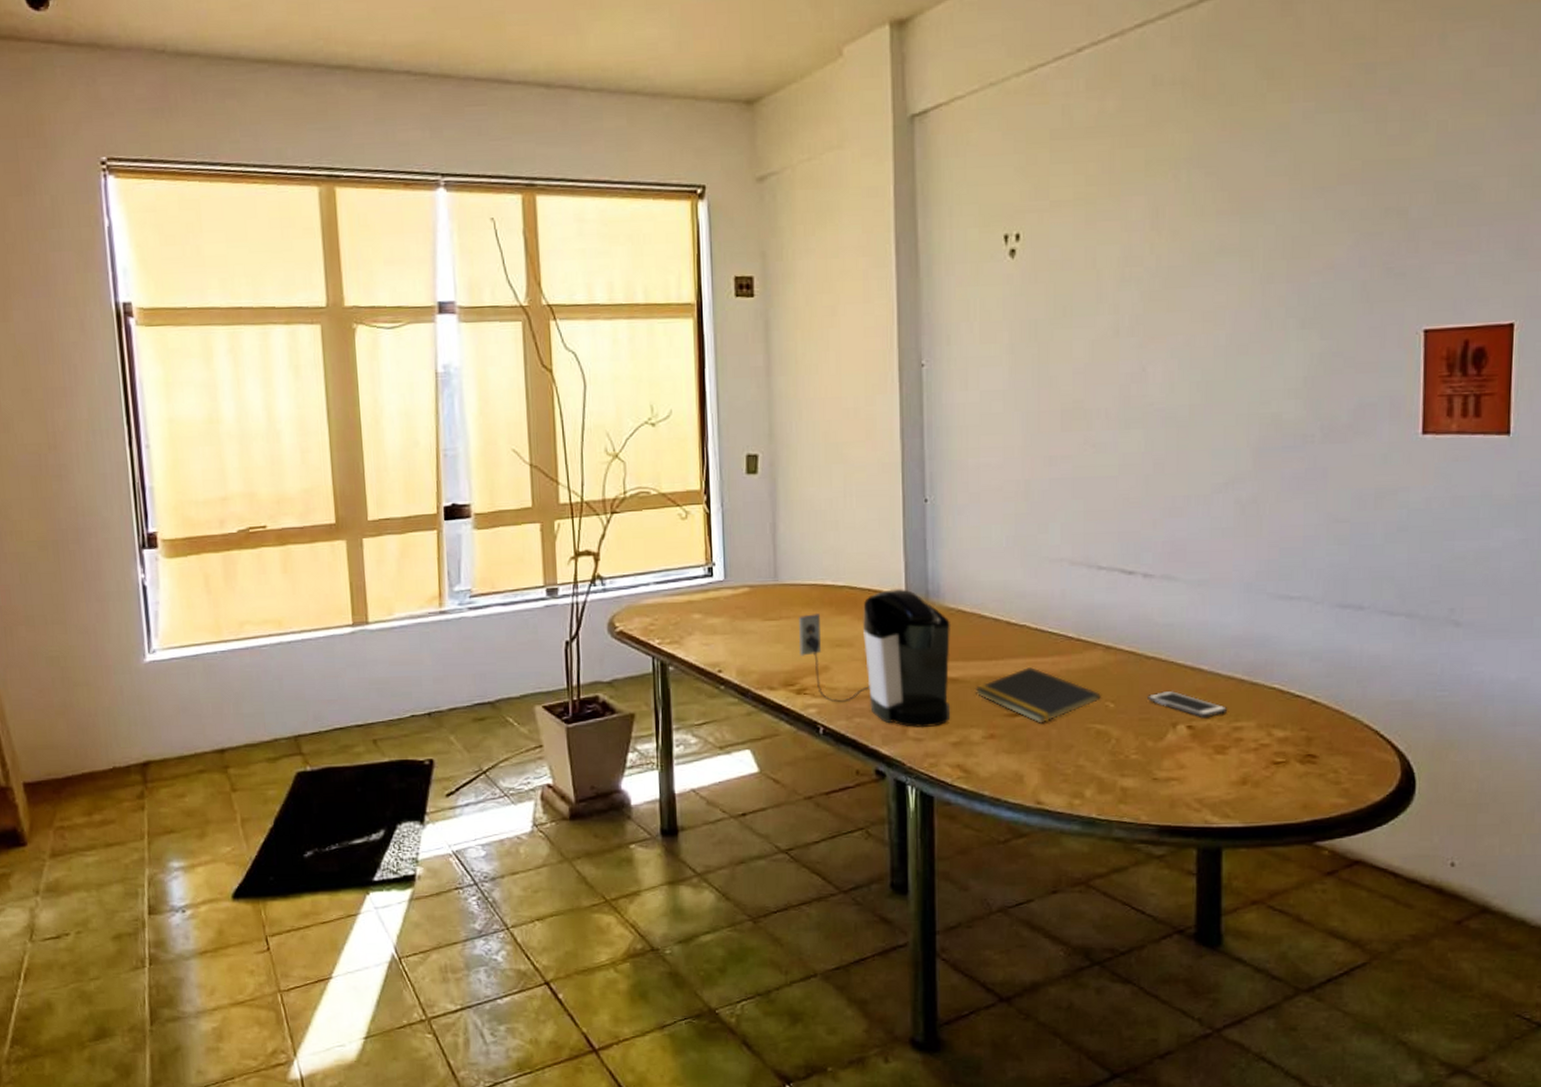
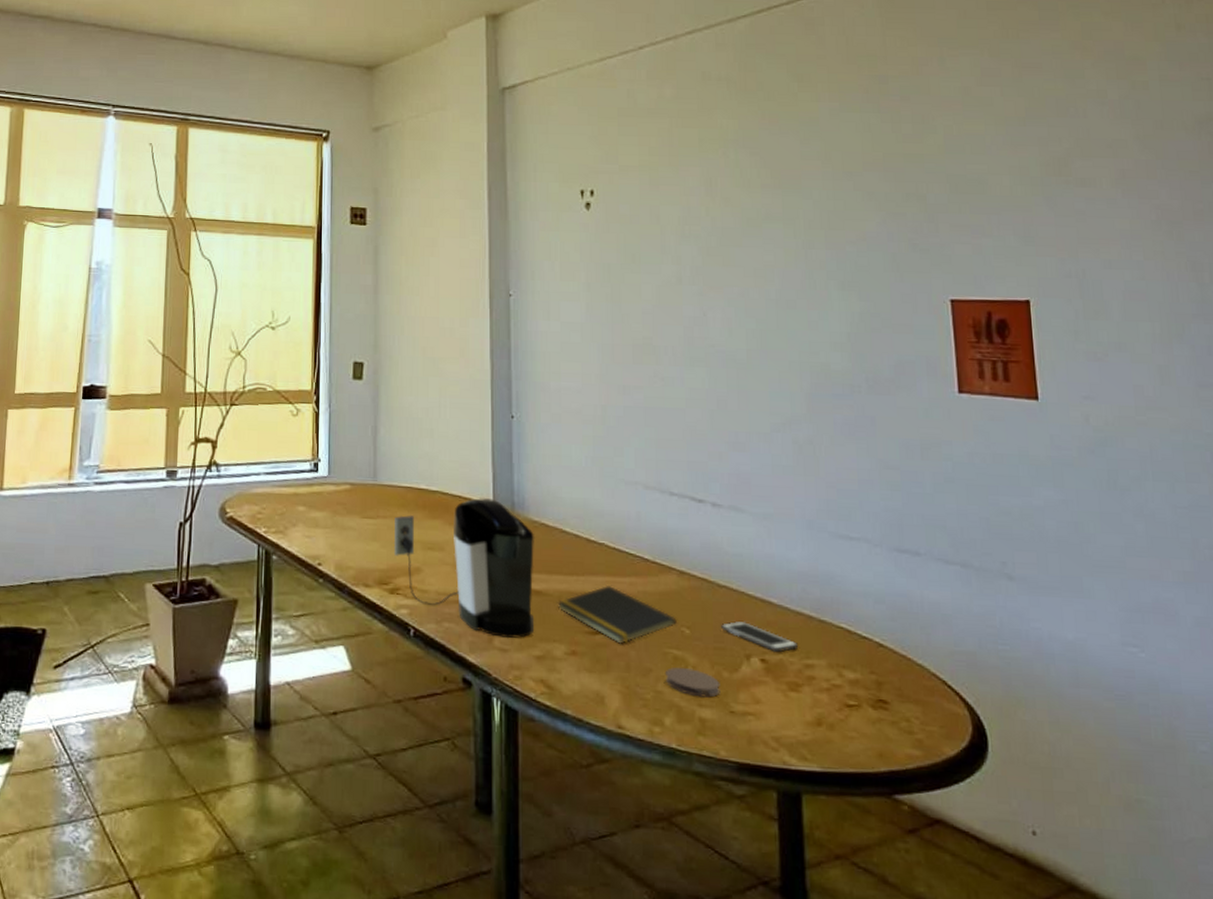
coaster: none [1086,741,1144,768] -> present [665,667,720,698]

